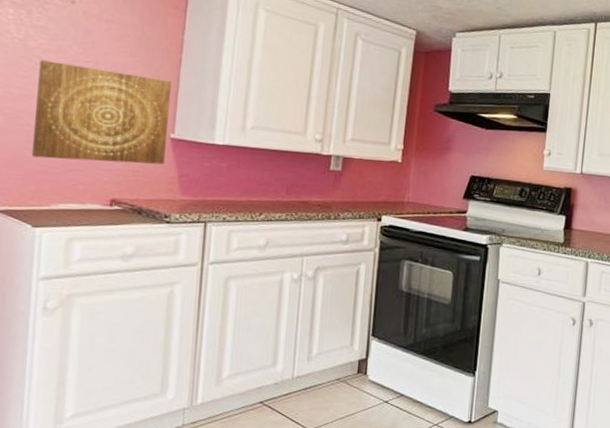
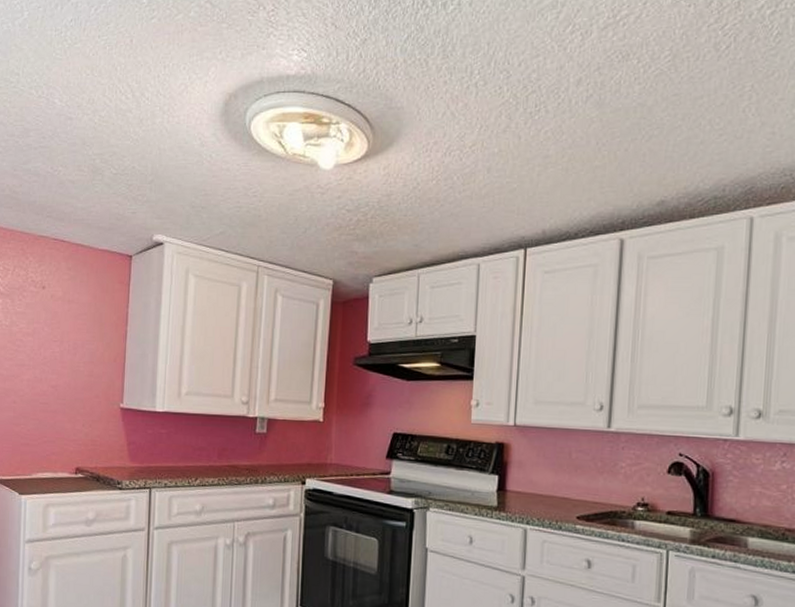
wall art: present [31,60,172,165] -> none [17,343,120,434]

